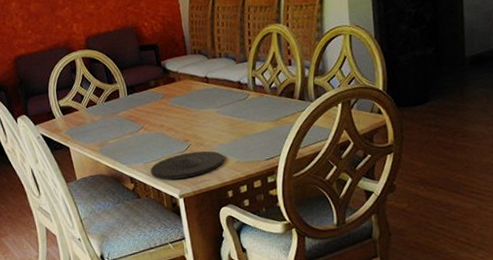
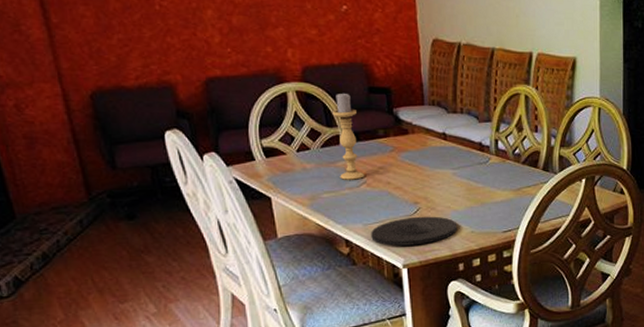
candle holder: none [111,53,142,127] -> present [332,92,365,180]

